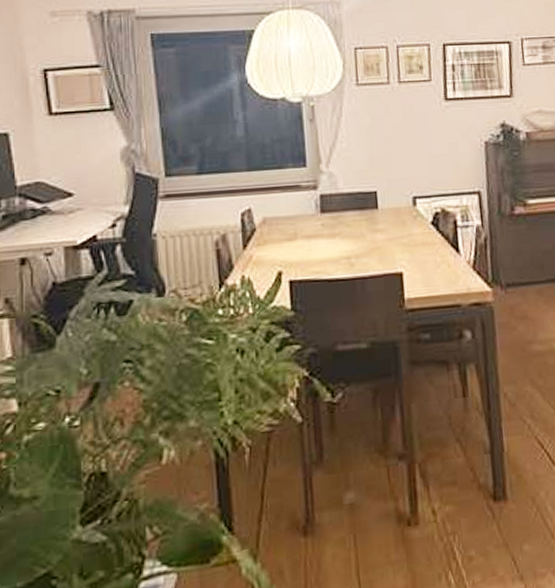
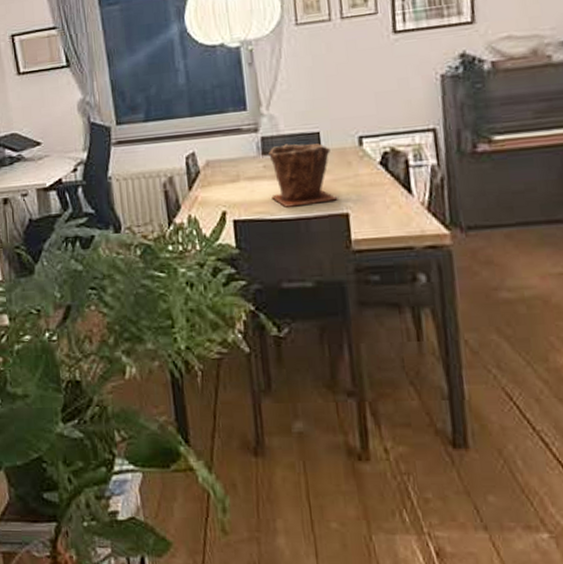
plant pot: none [327,202,393,267] -> present [268,143,338,207]

